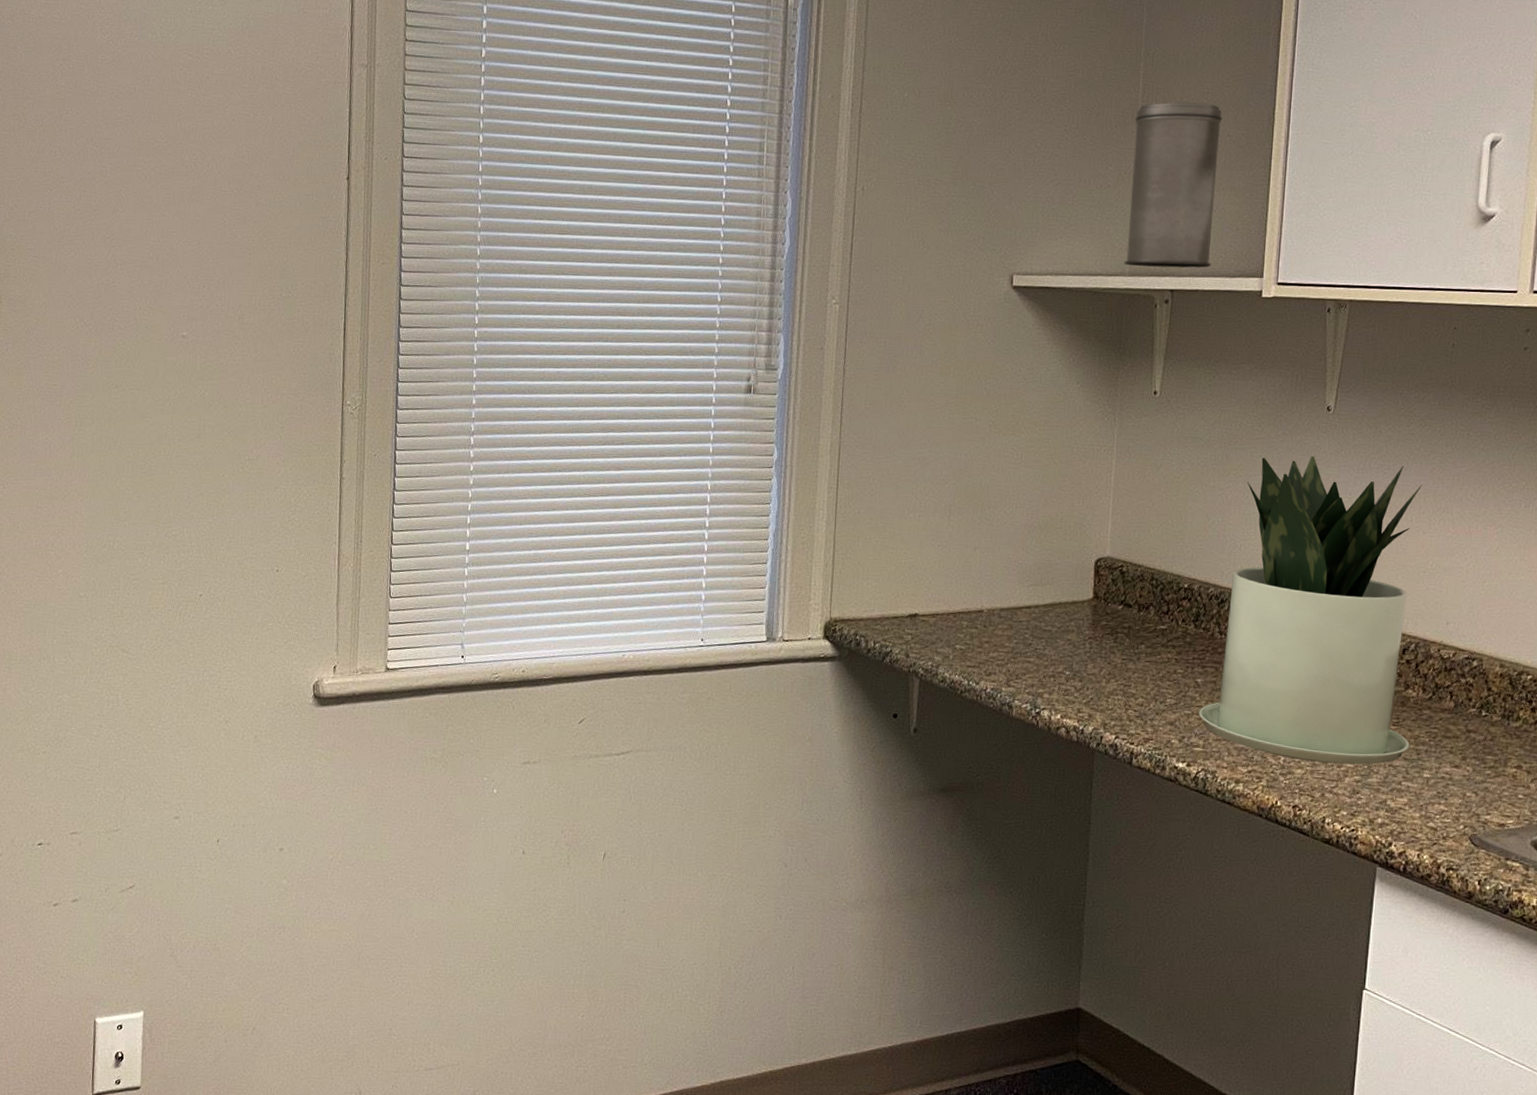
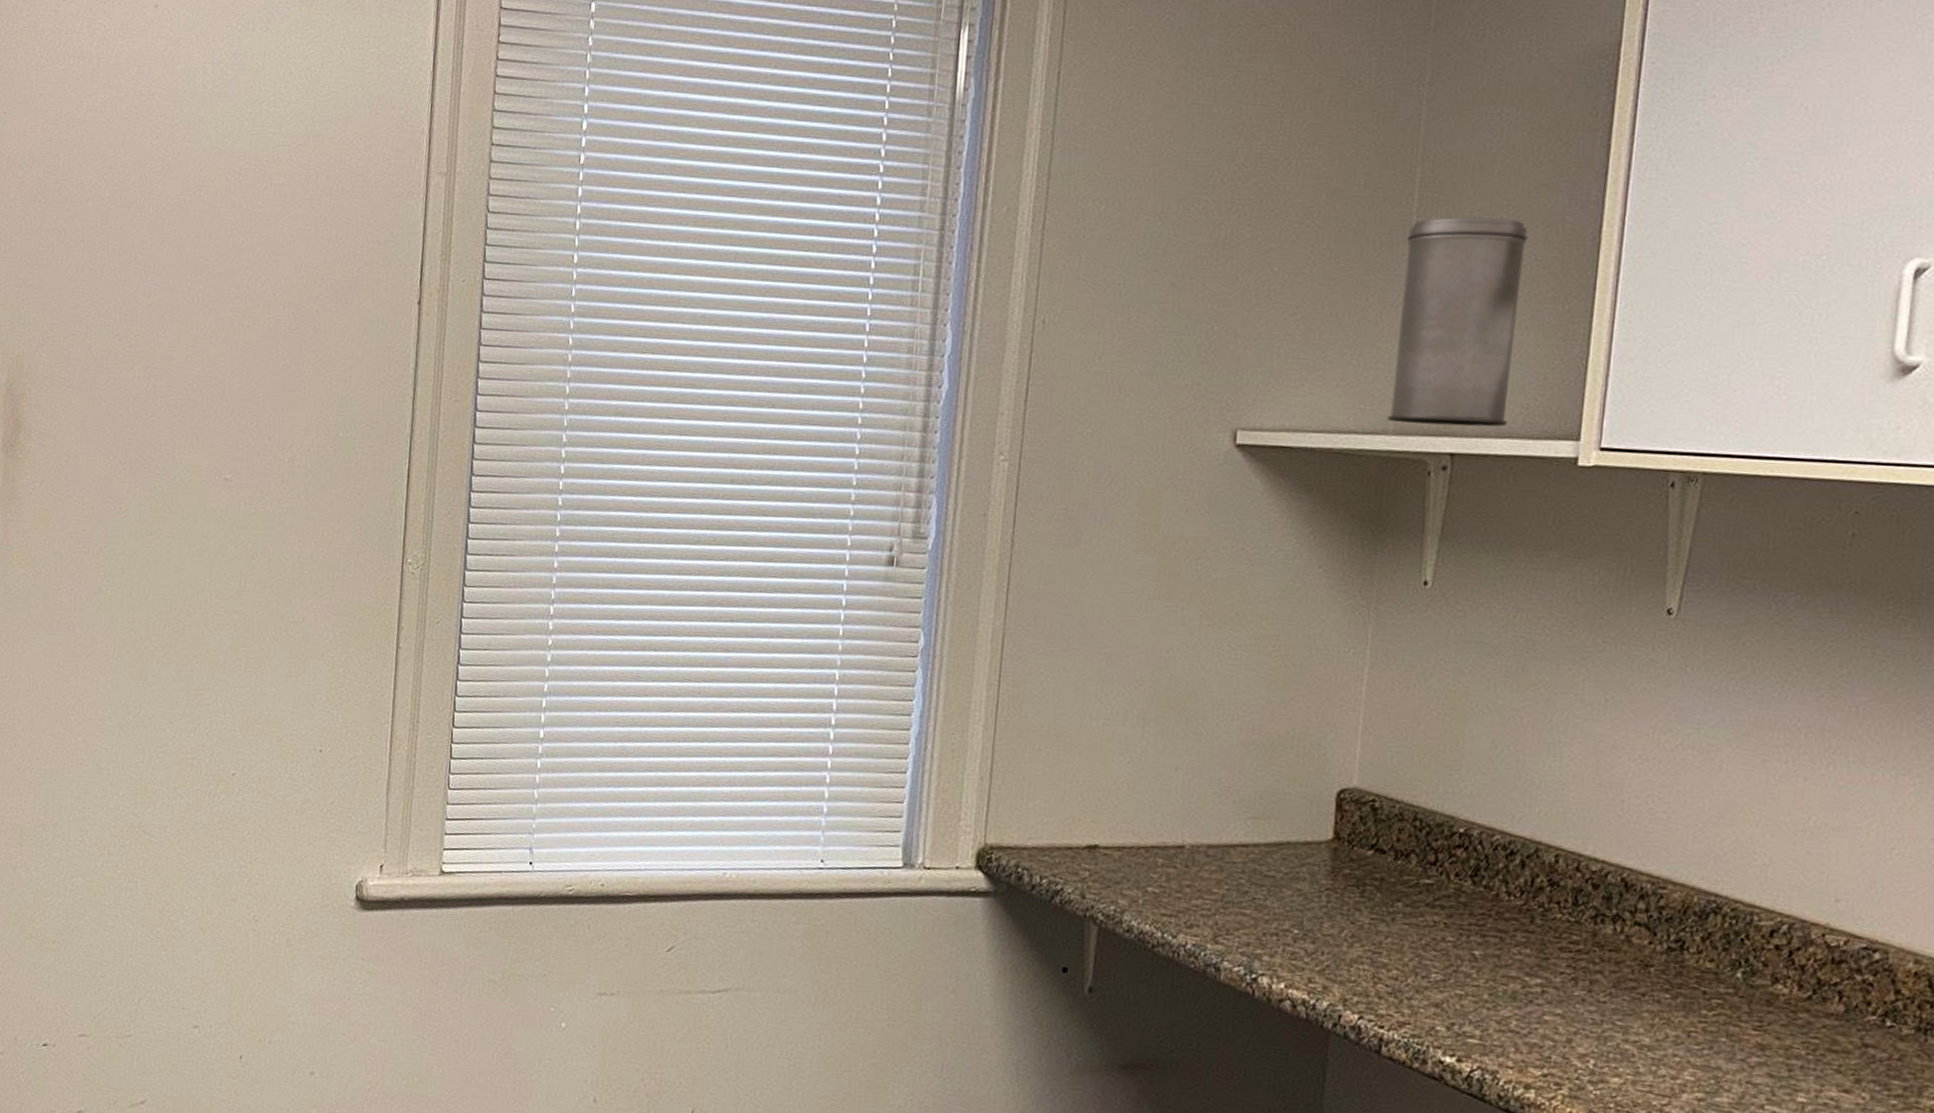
planter: present [1198,455,1423,765] -> none [1475,671,1804,1080]

